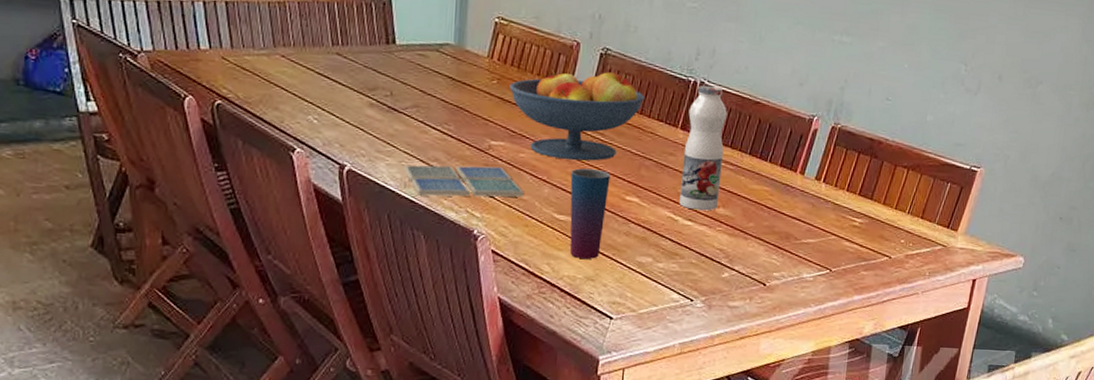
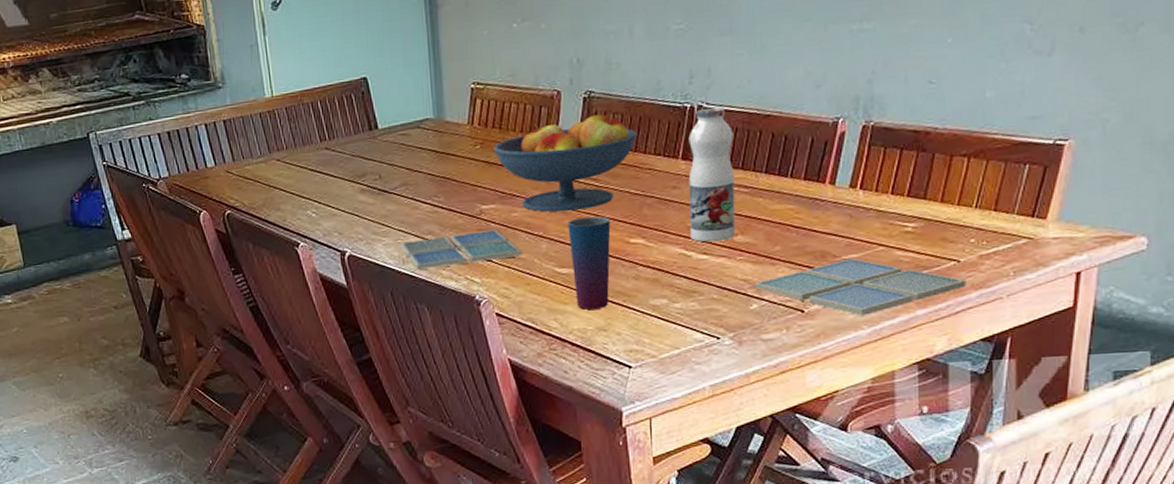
drink coaster: none [728,242,894,295] -> present [754,258,967,316]

